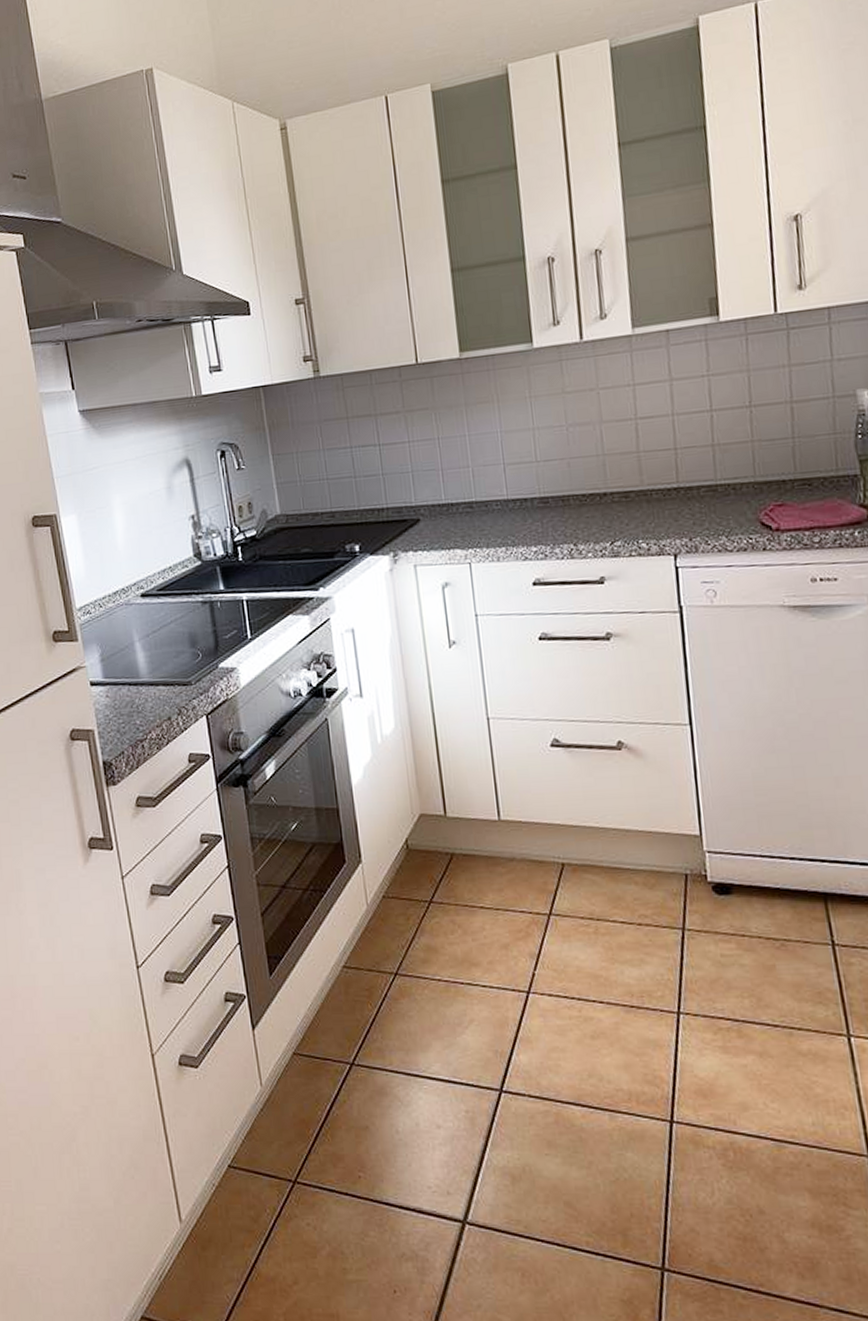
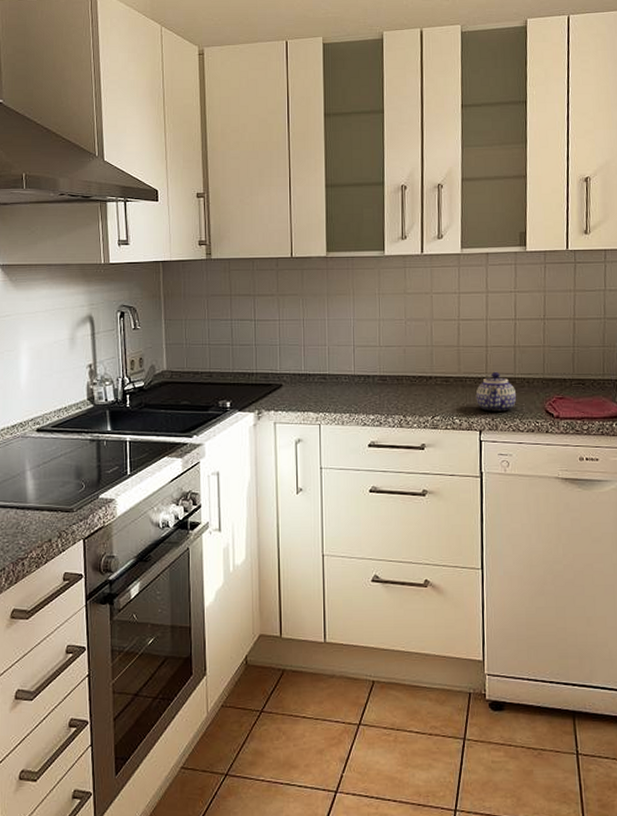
teapot: none [665,478,721,530] -> present [475,371,517,412]

